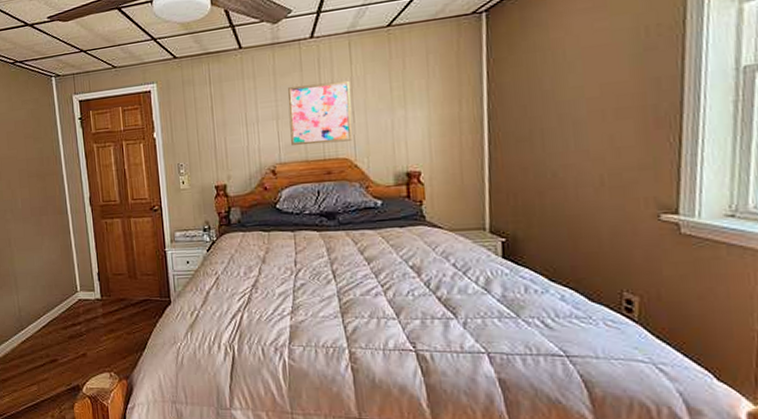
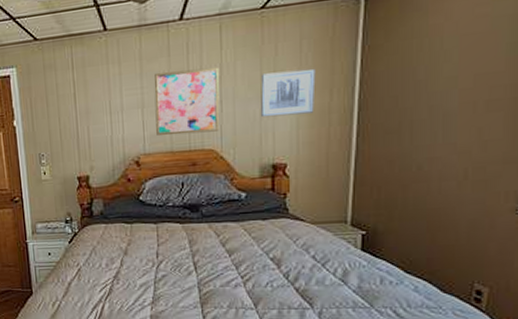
wall art: none [390,81,445,128] -> present [260,69,316,118]

